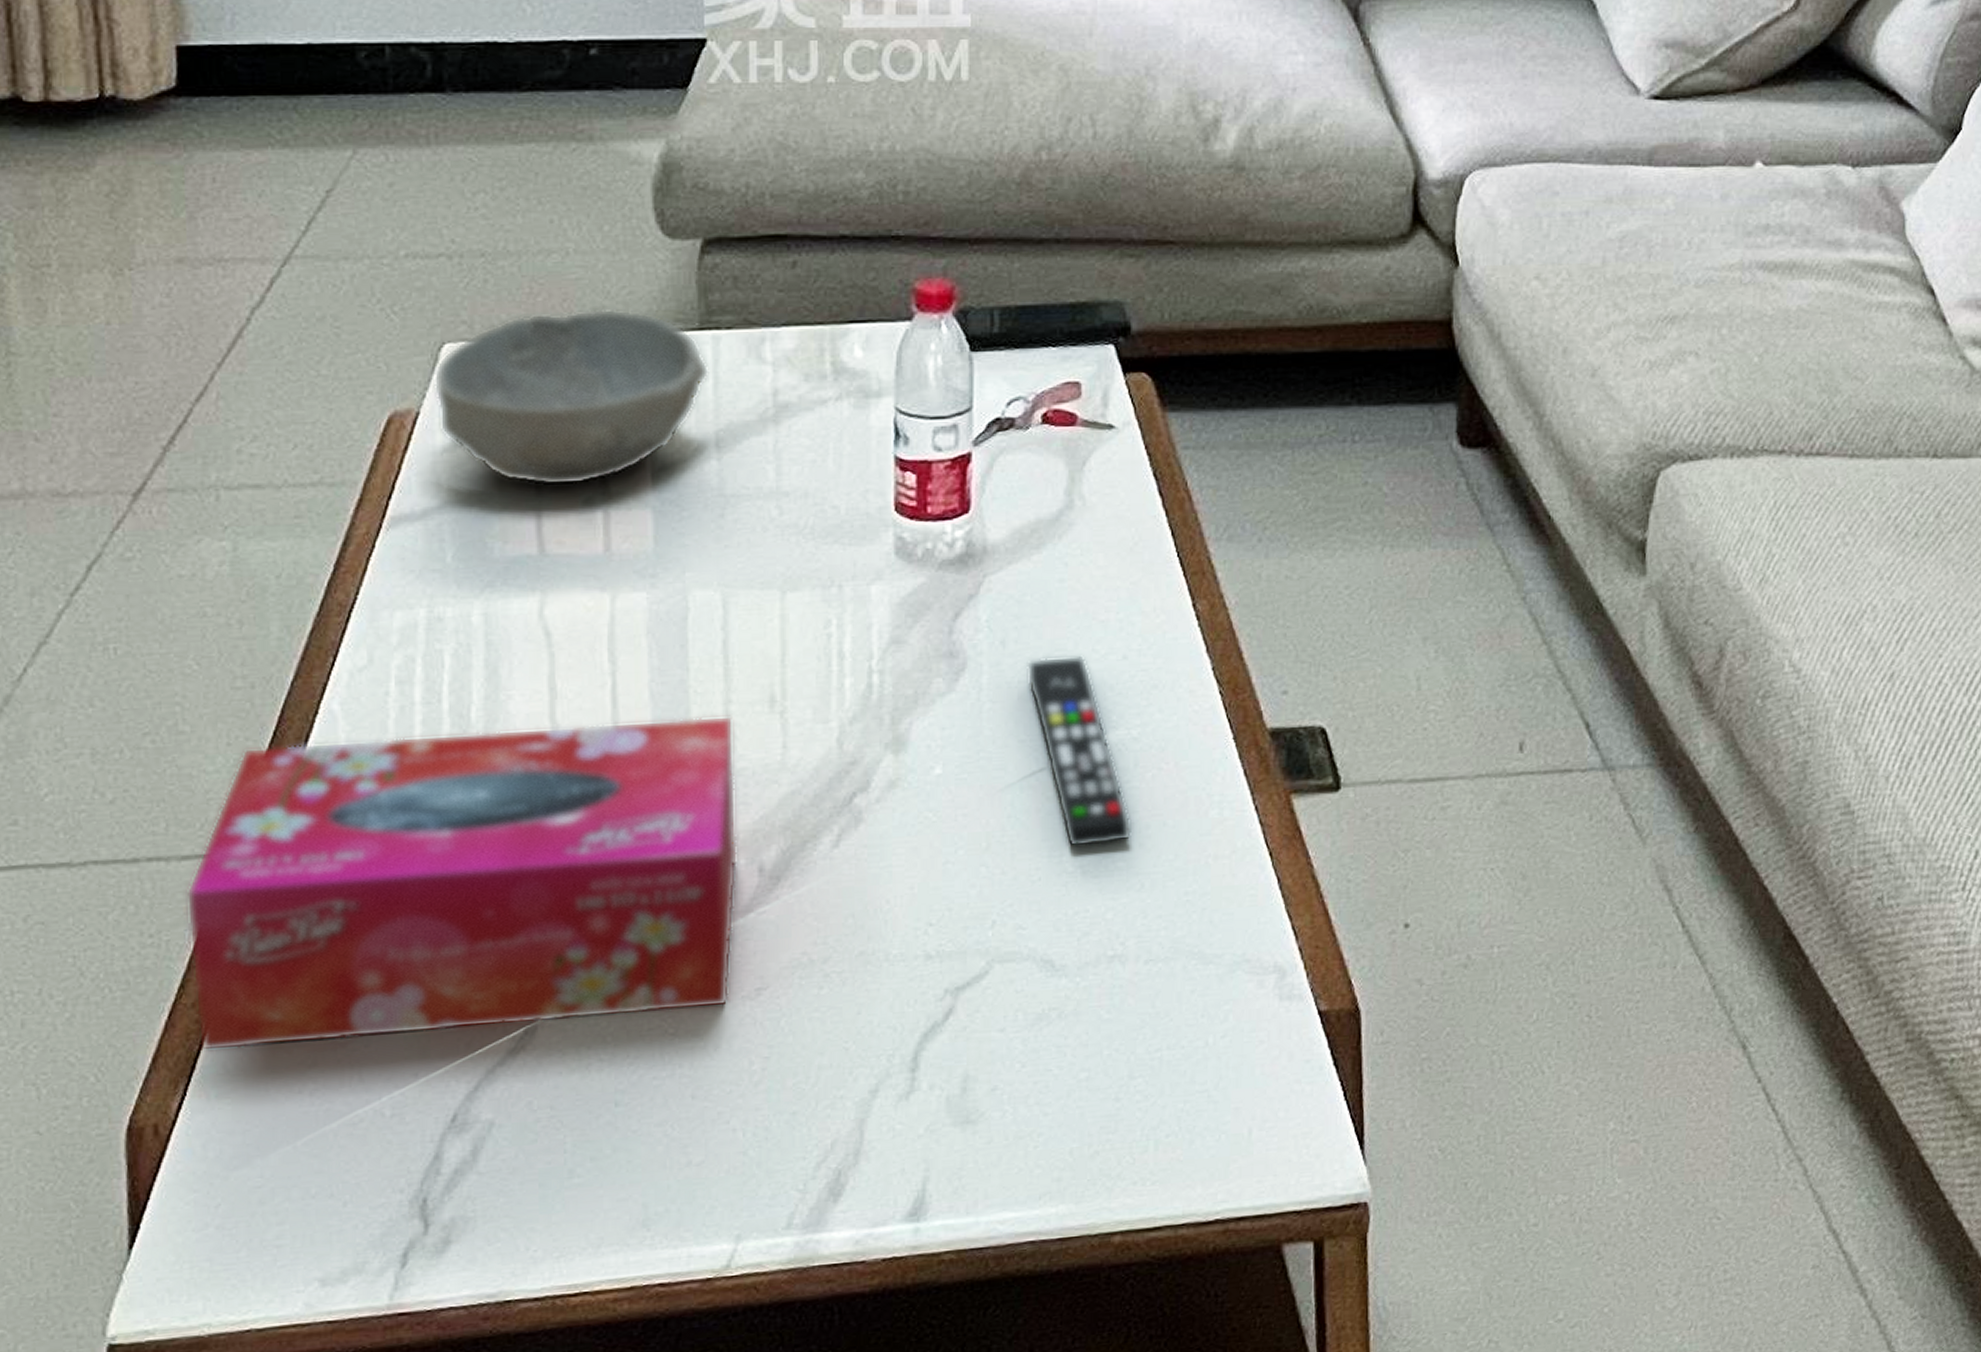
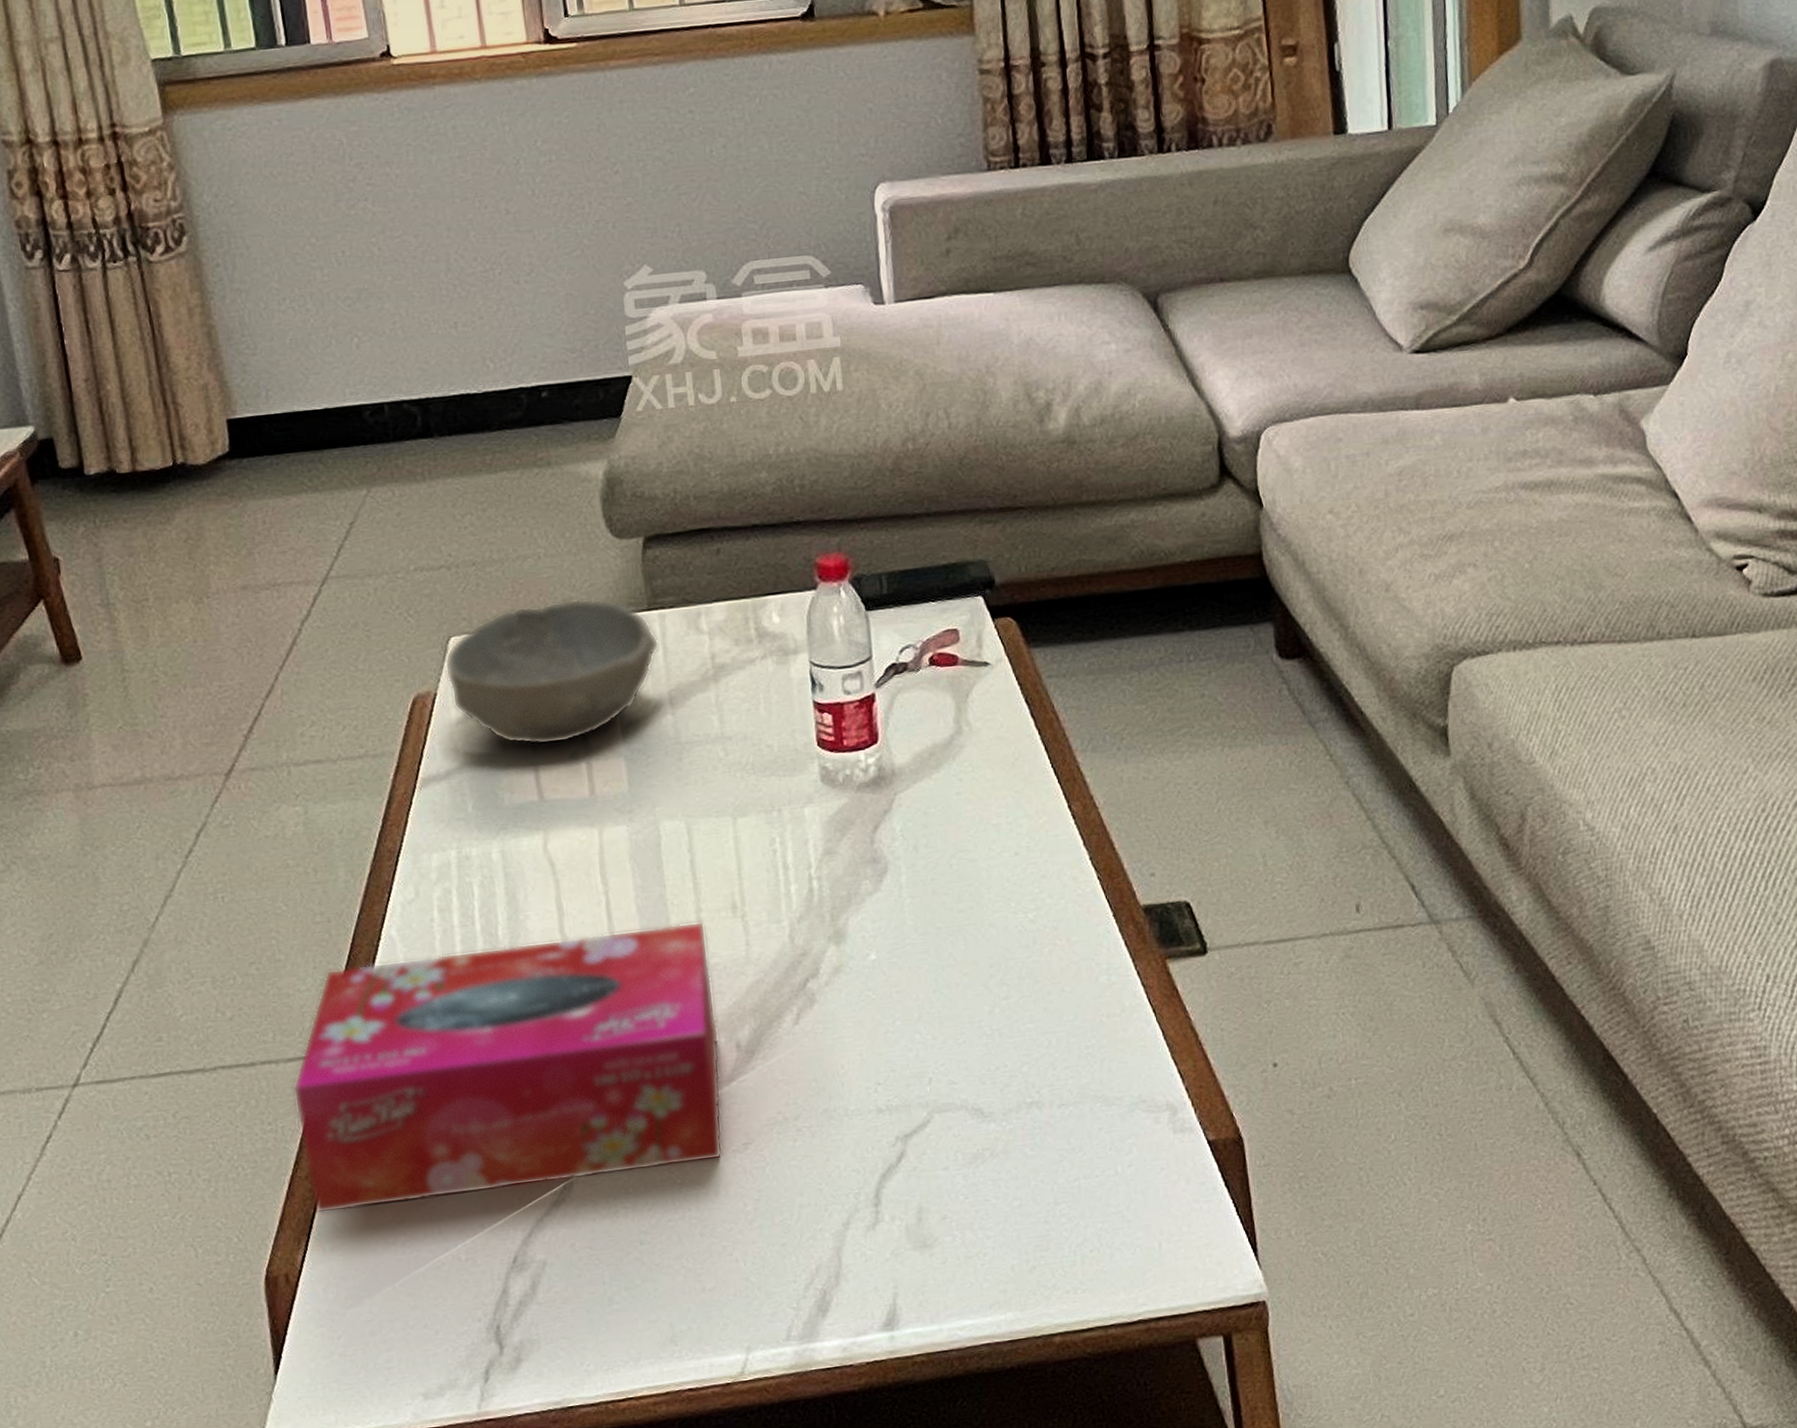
remote control: present [1027,655,1131,848] -> none [937,854,1037,1014]

